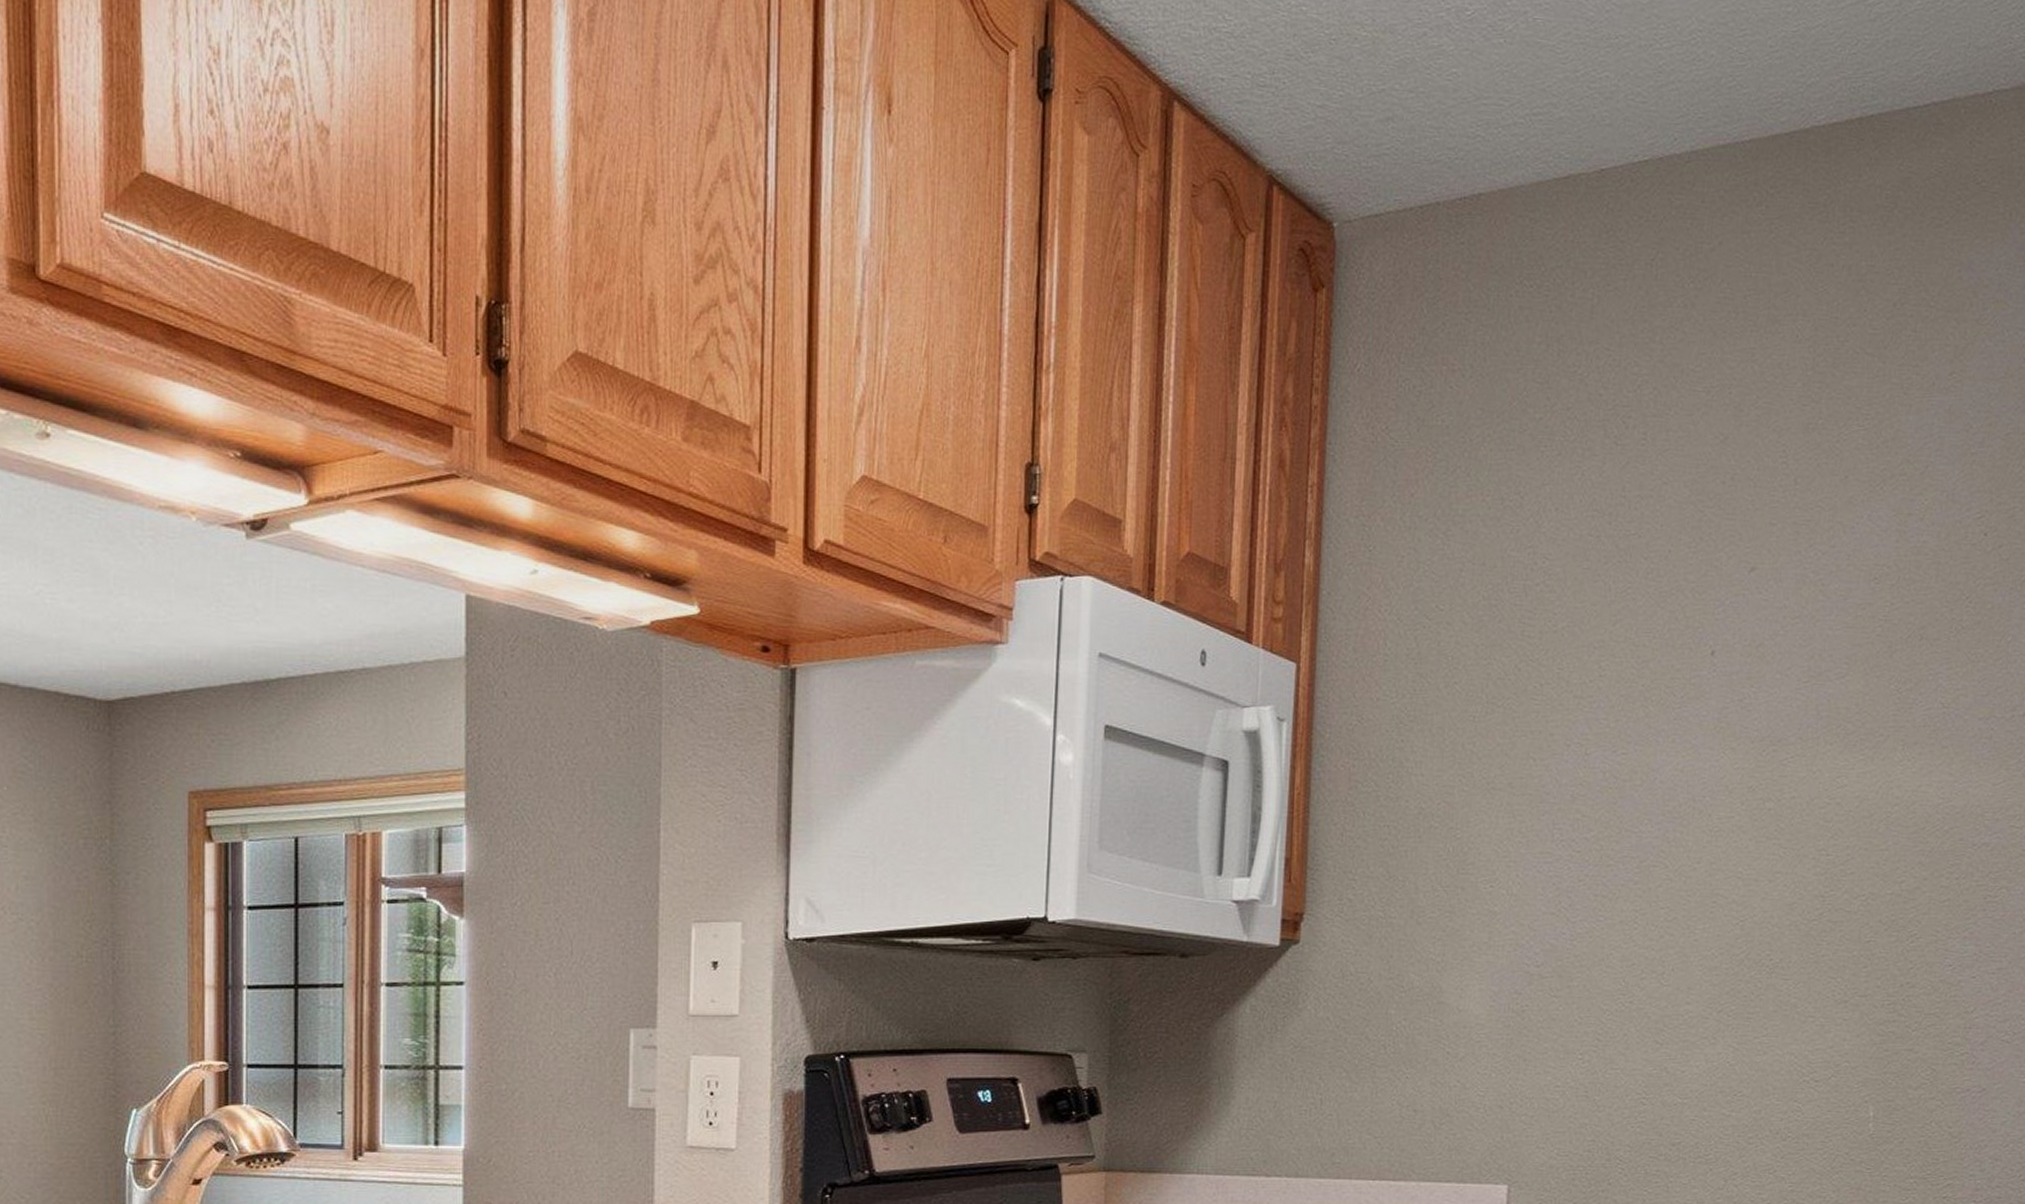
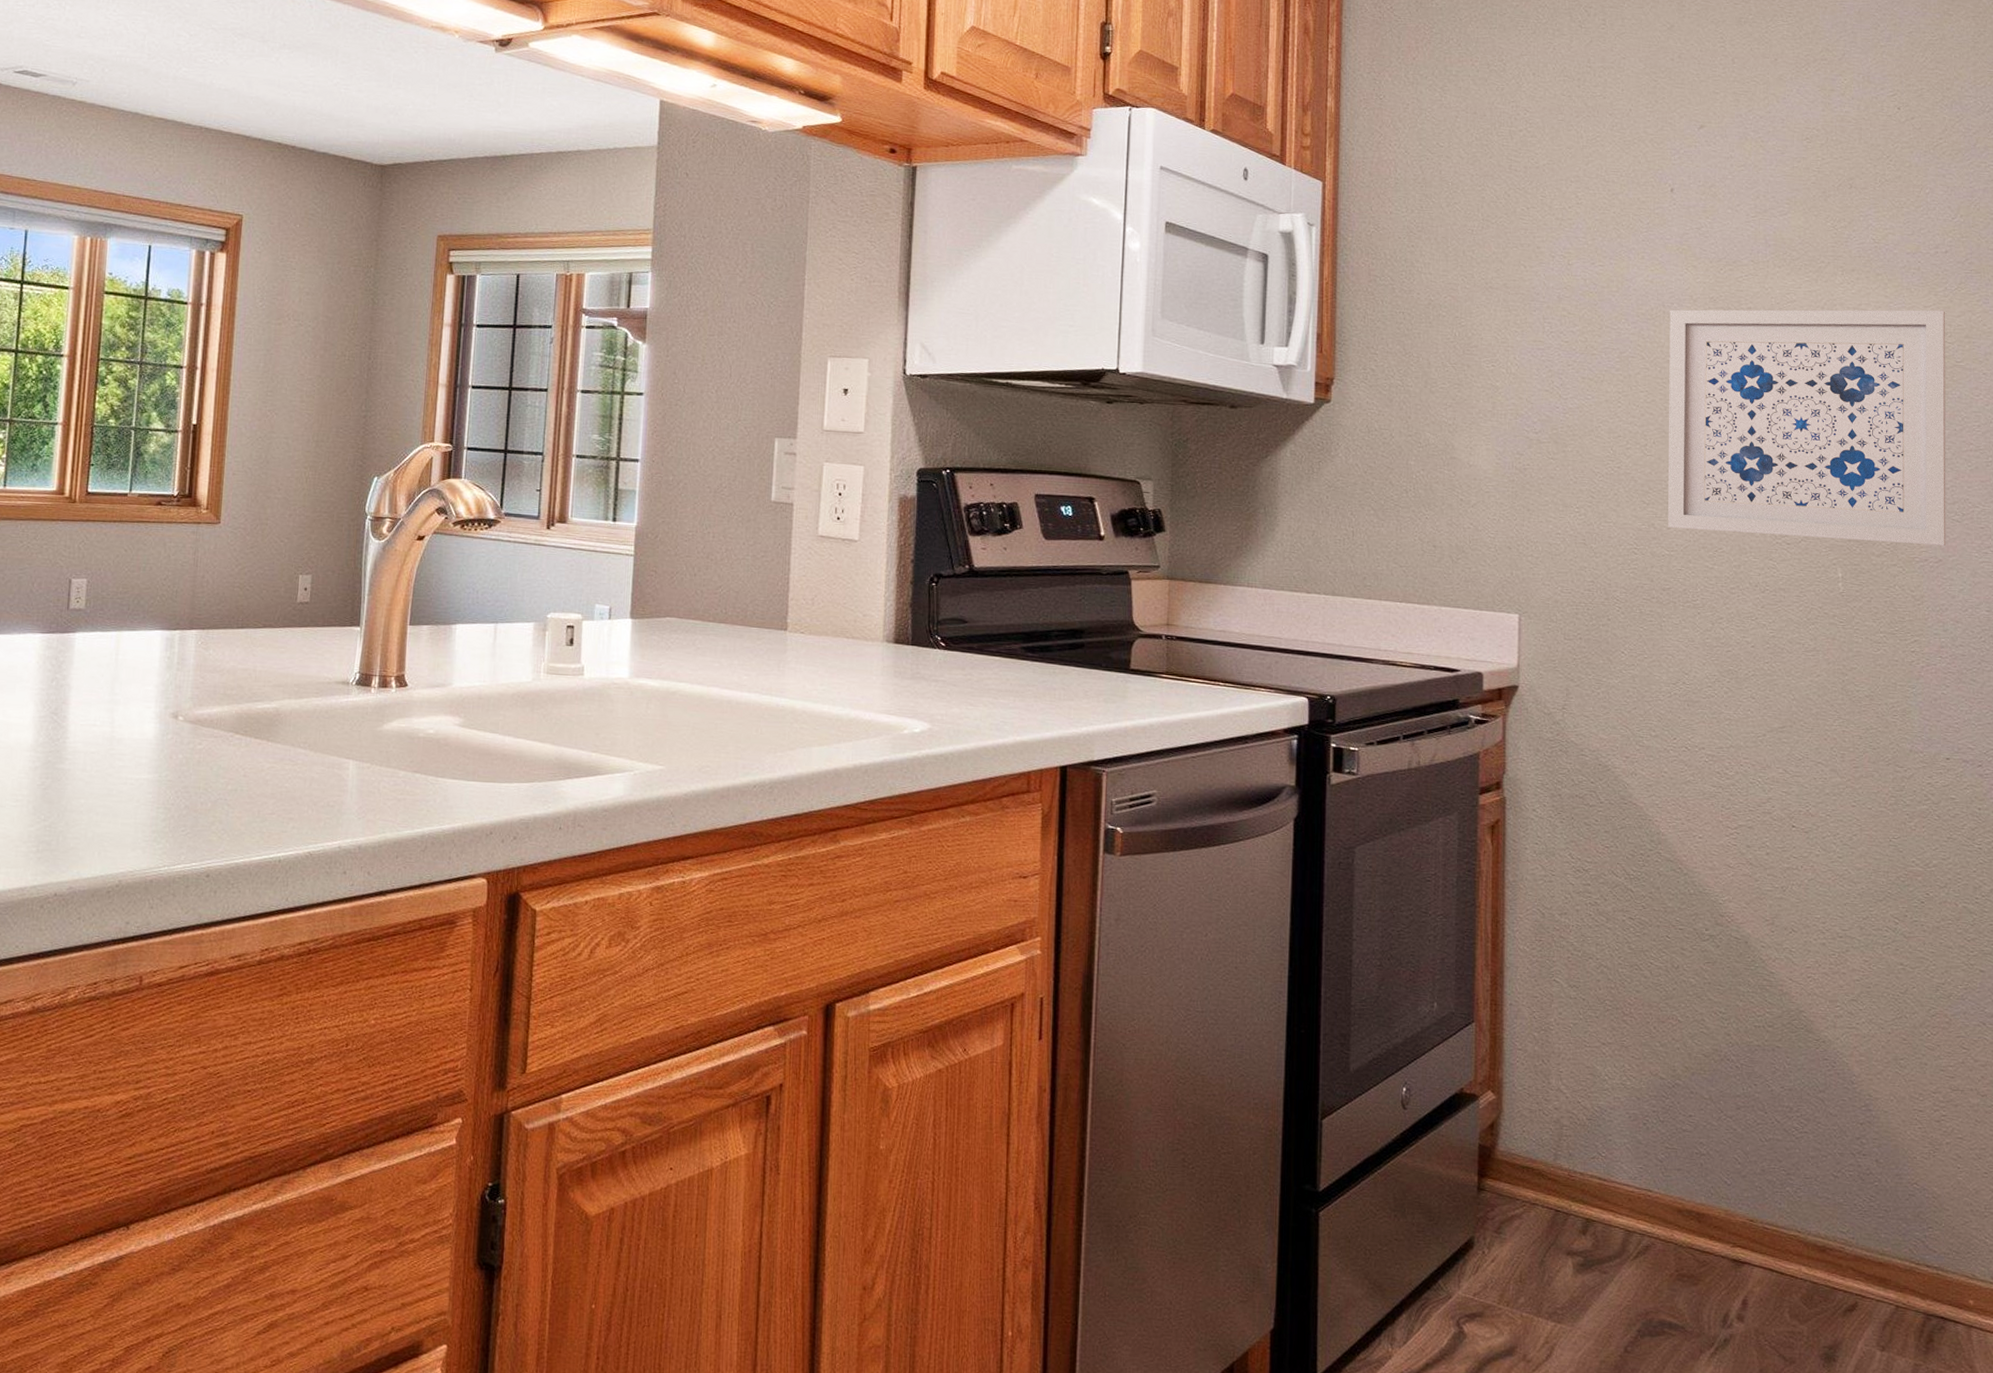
wall art: none [1682,788,2016,1072] -> present [1667,309,1946,546]

